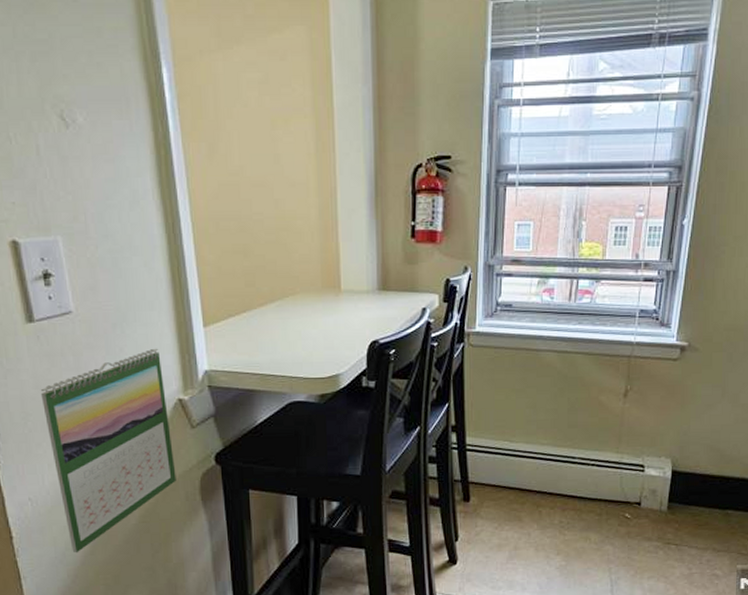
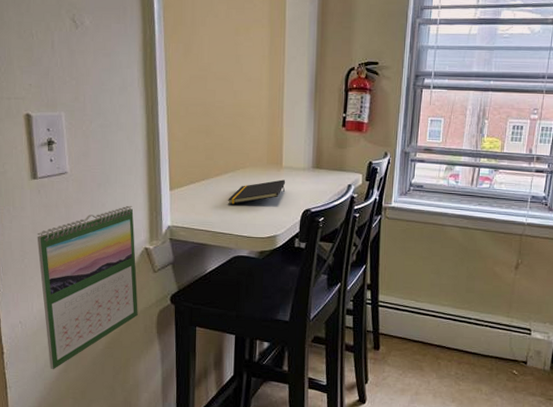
notepad: none [276,306,347,340] -> present [227,179,286,204]

